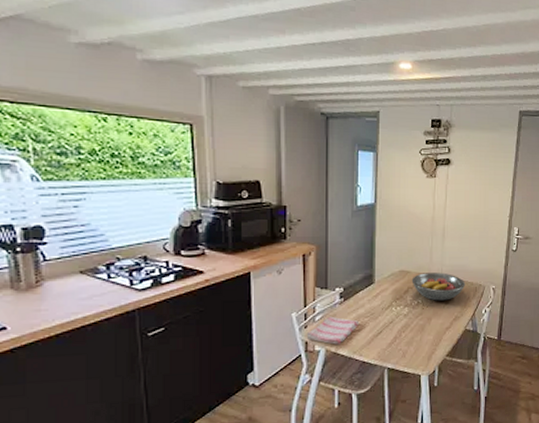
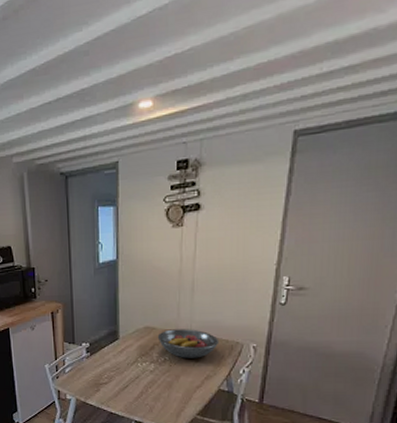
dish towel: present [306,316,360,346] -> none [58,369,106,396]

